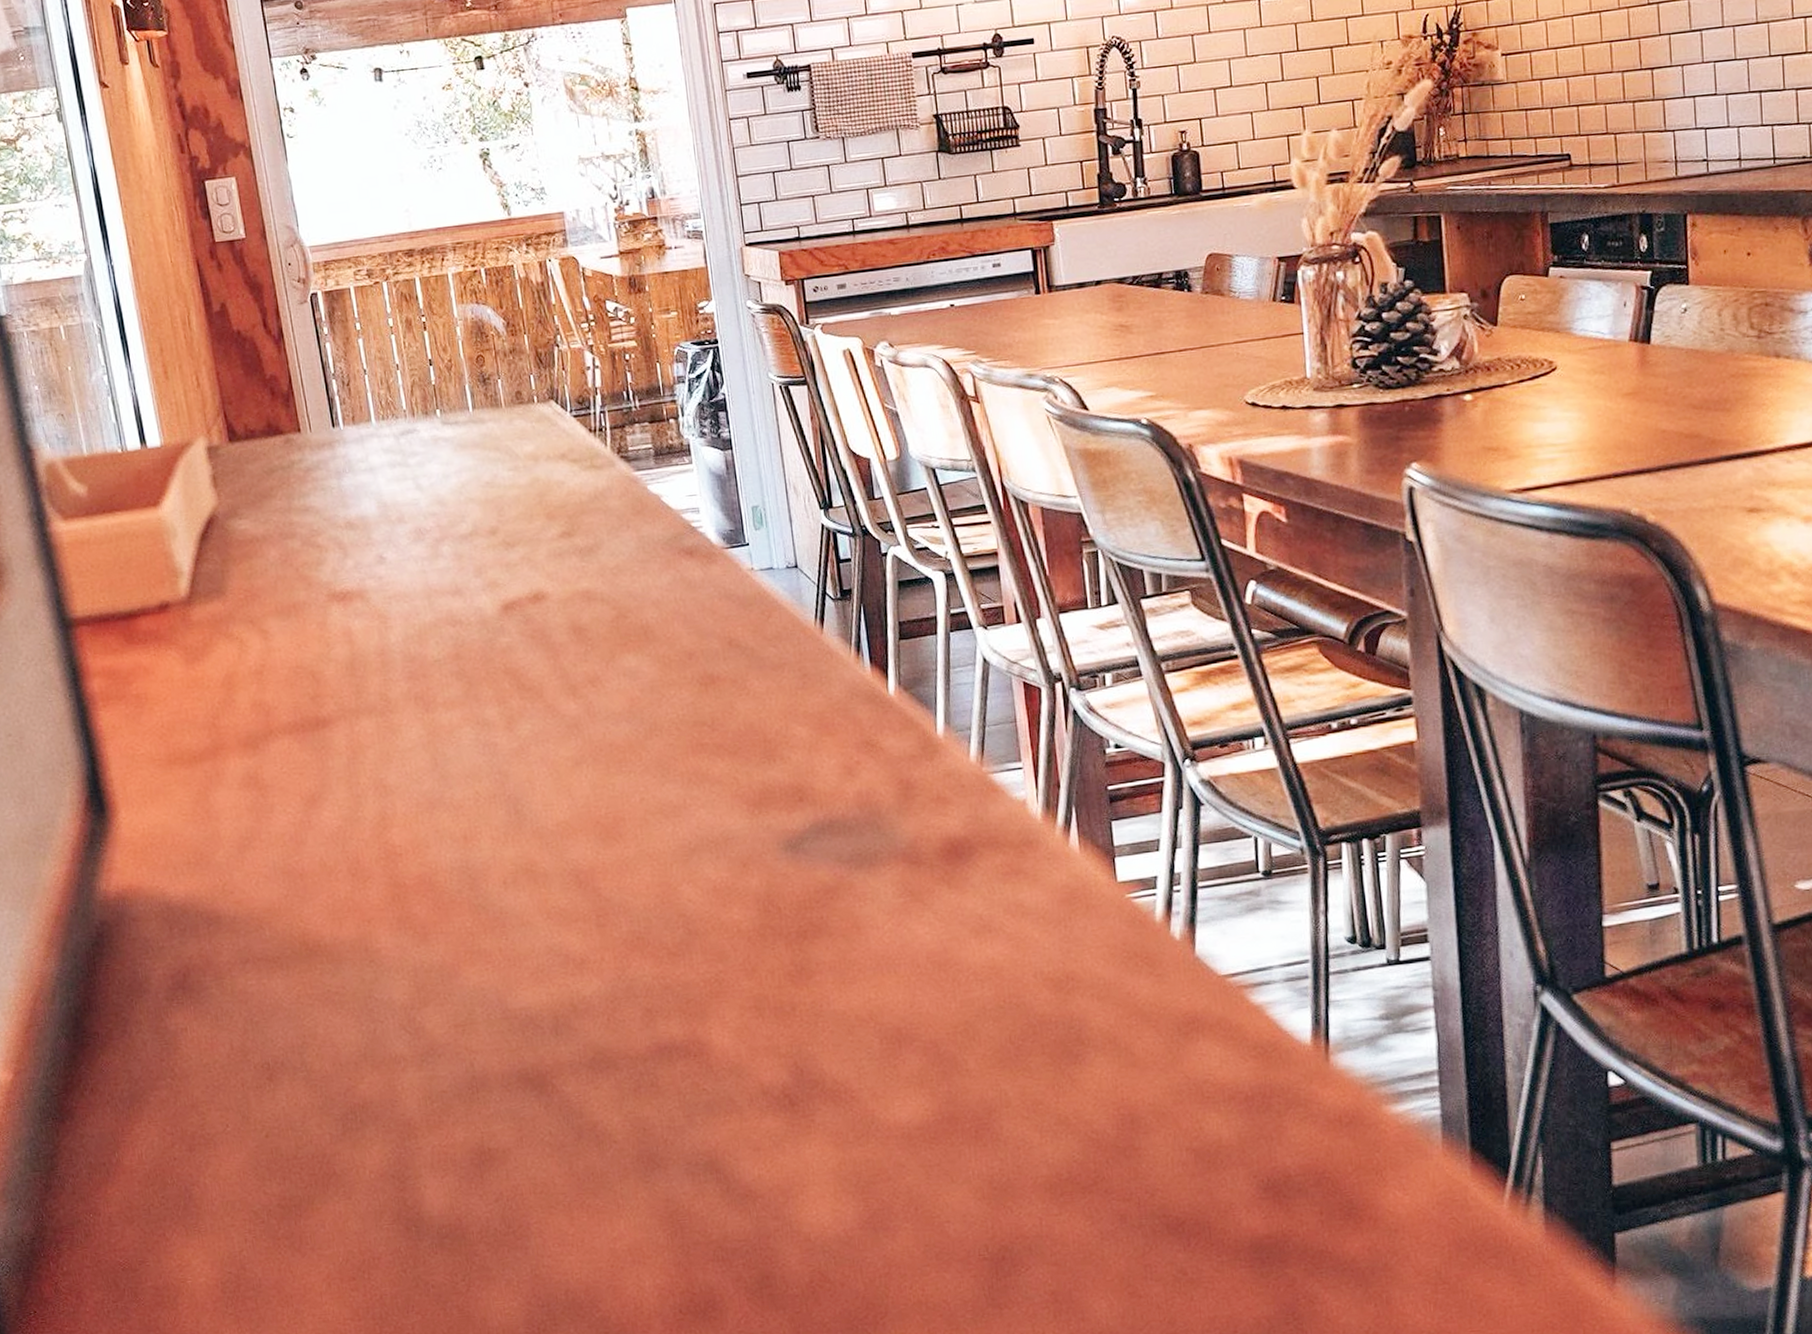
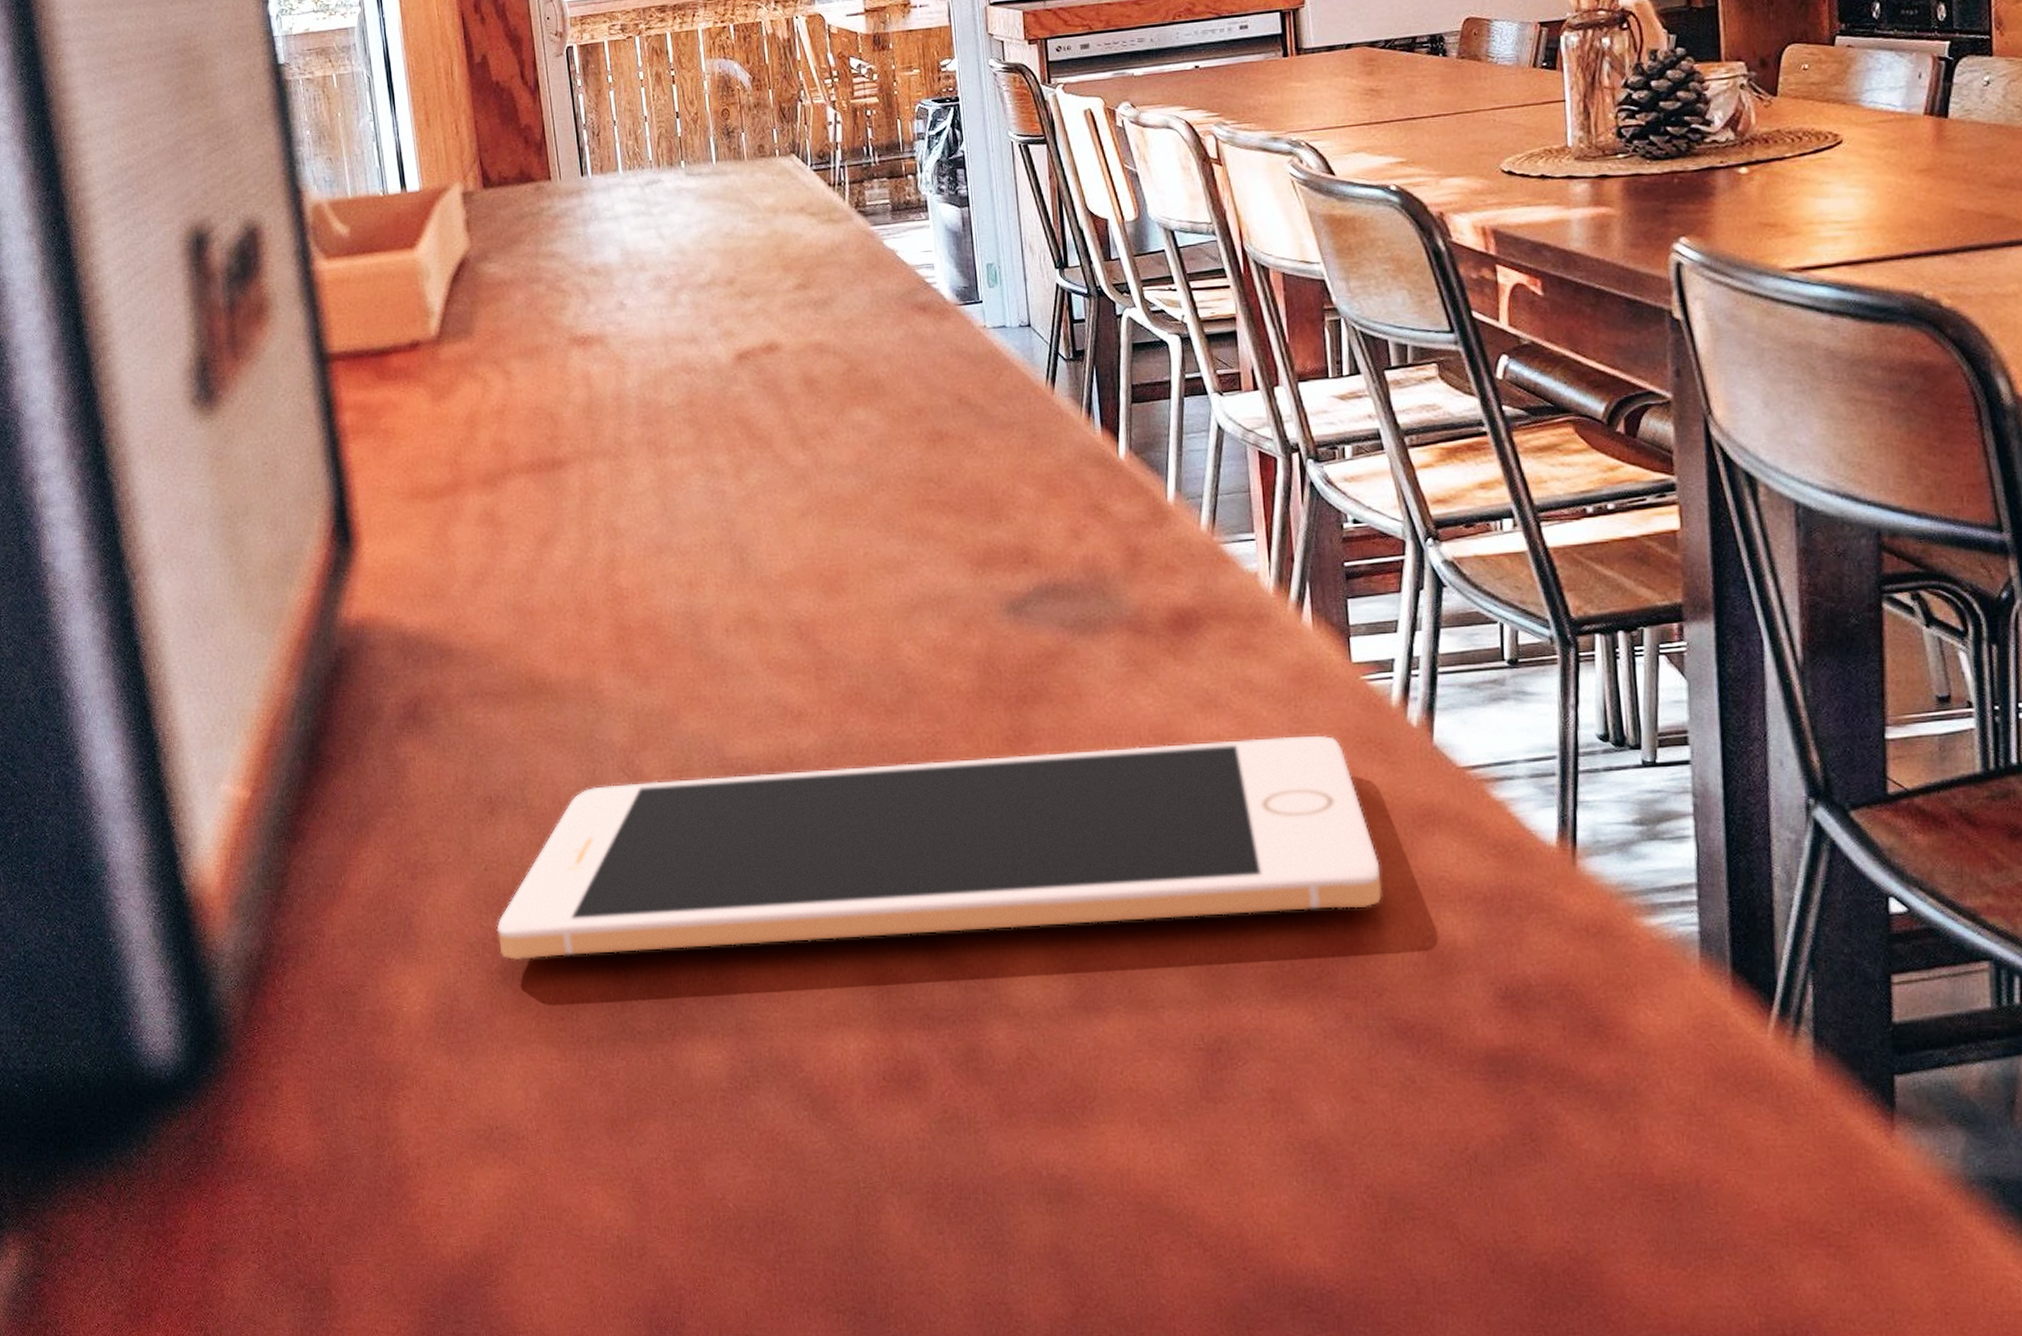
cell phone: none [281,952,1152,1225] -> present [496,735,1382,961]

